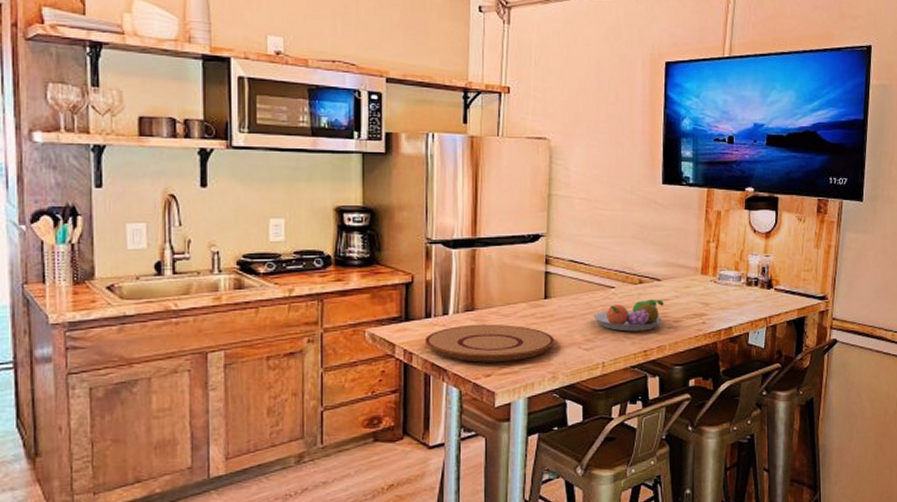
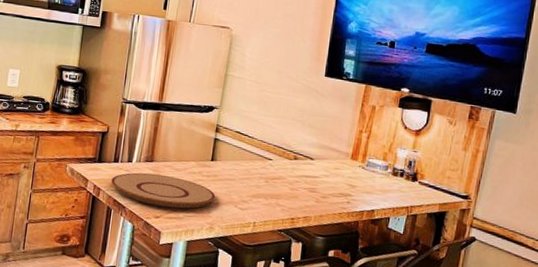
fruit bowl: present [593,299,664,332] -> none [250,174,315,202]

